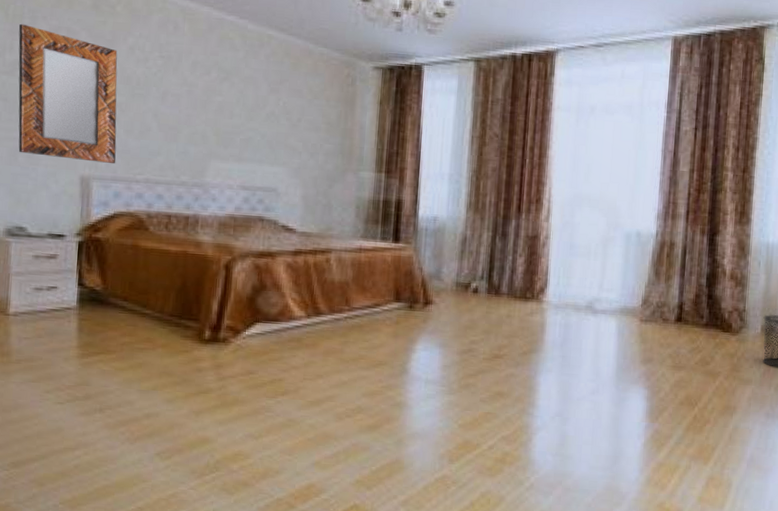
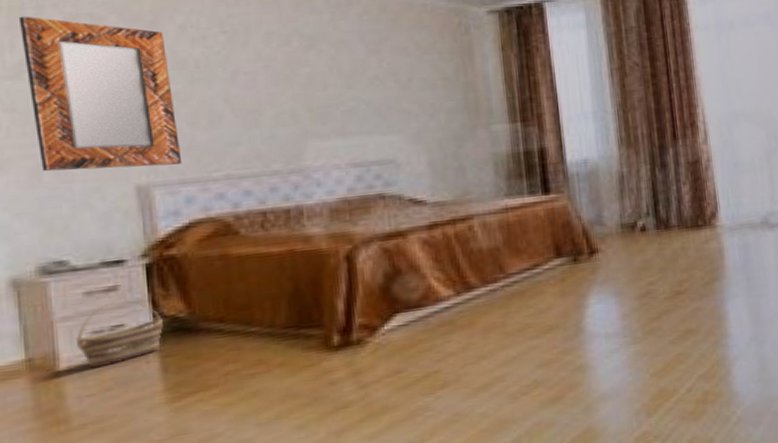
basket: none [23,267,84,318] -> present [76,300,163,369]

